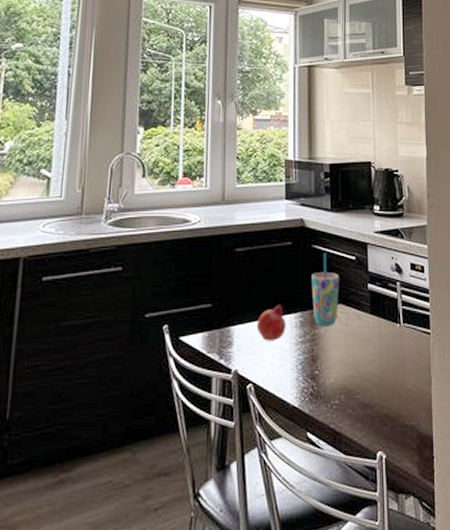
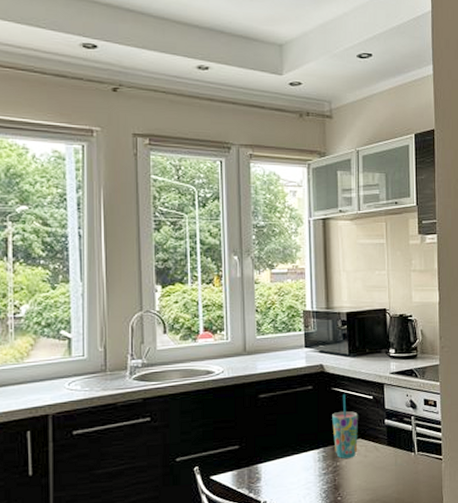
fruit: present [256,305,286,342] -> none [282,442,310,475]

